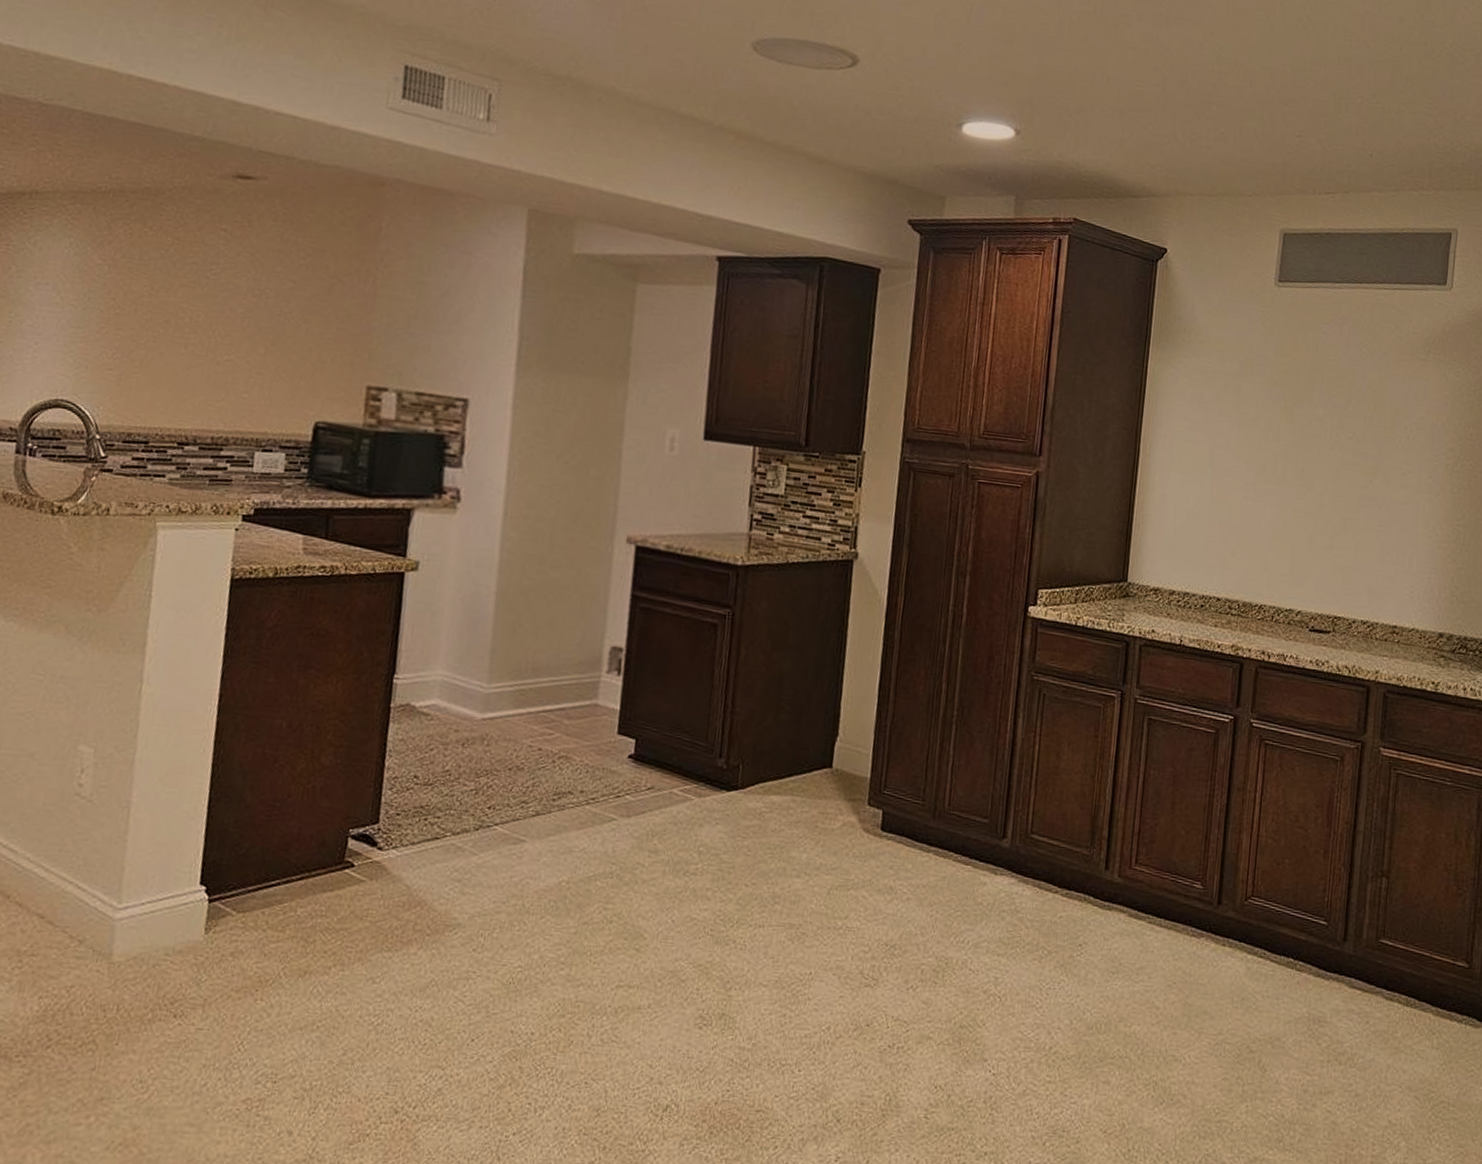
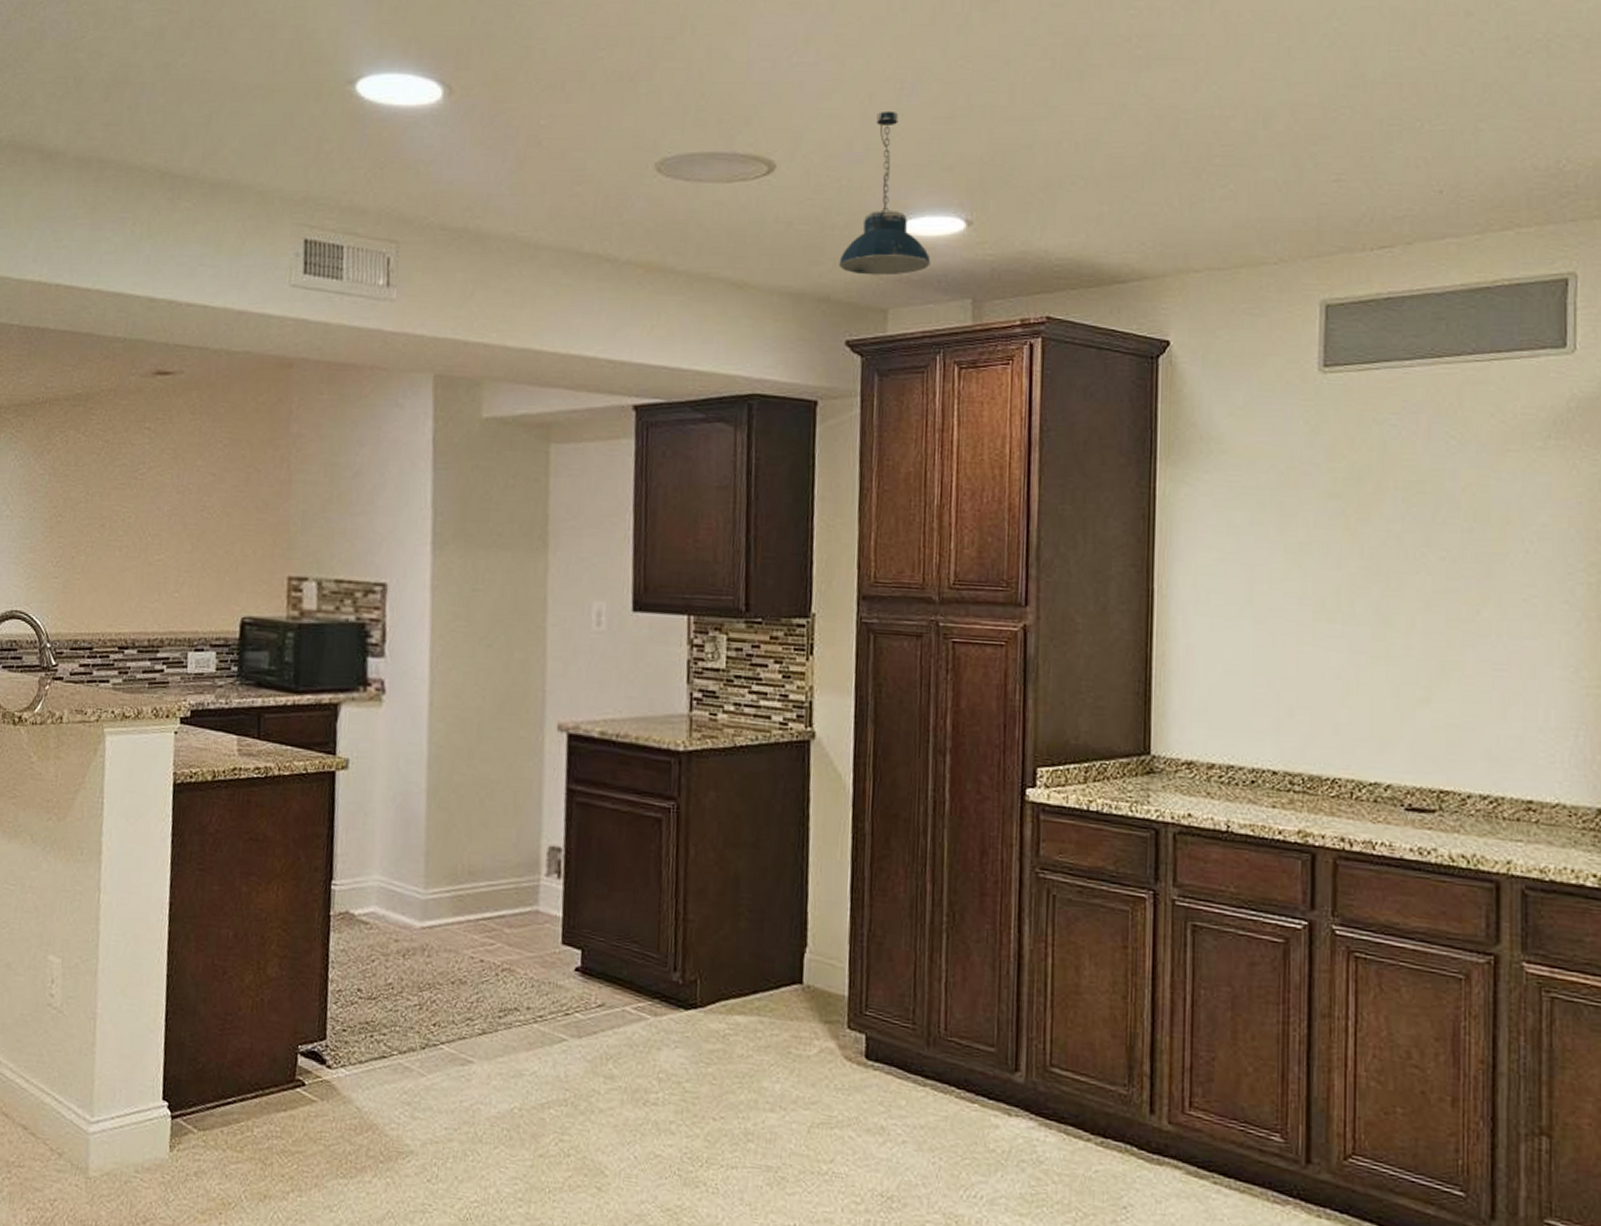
pendant light: none [907,26,984,169] -> present [839,111,931,276]

